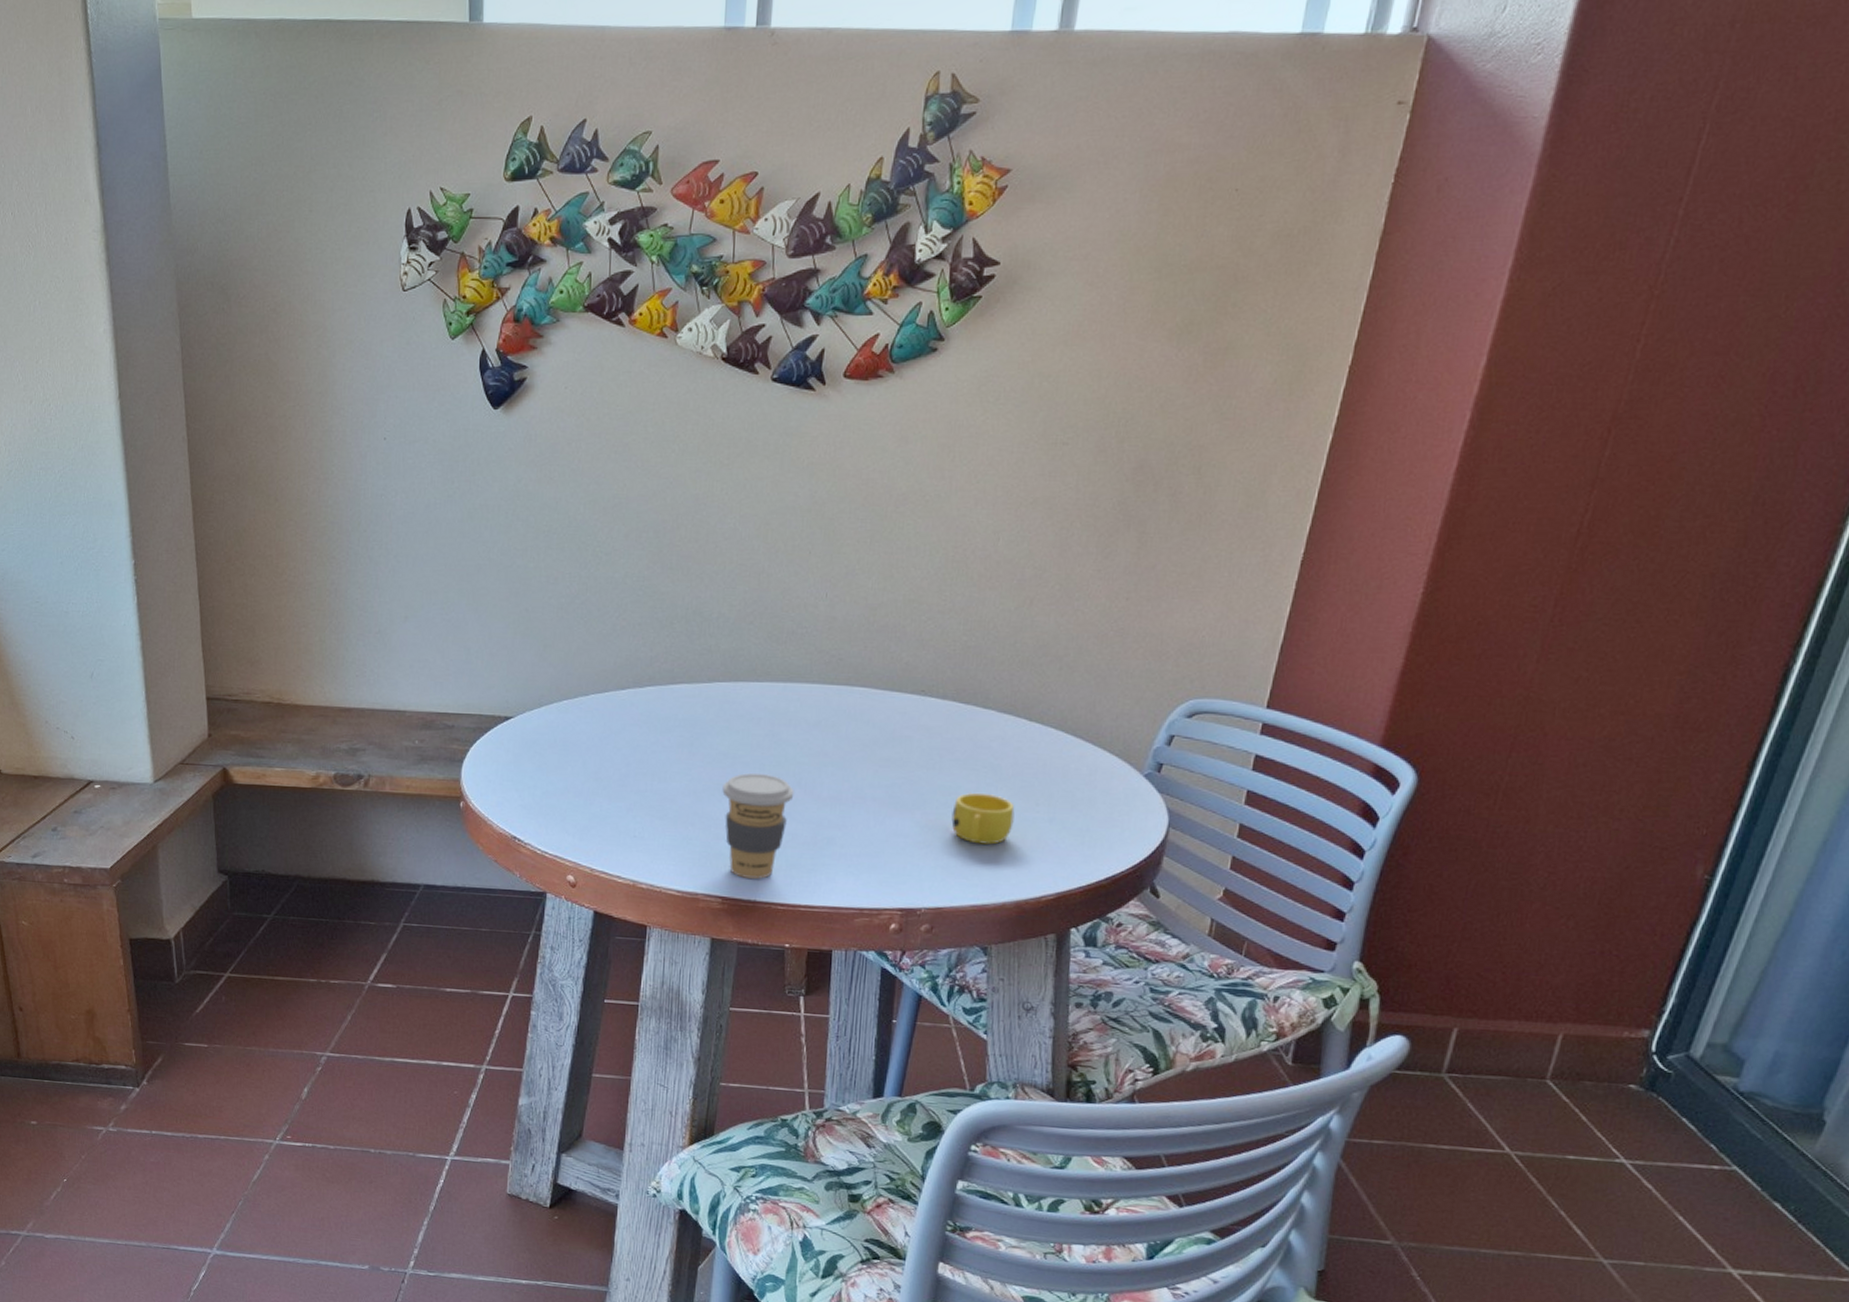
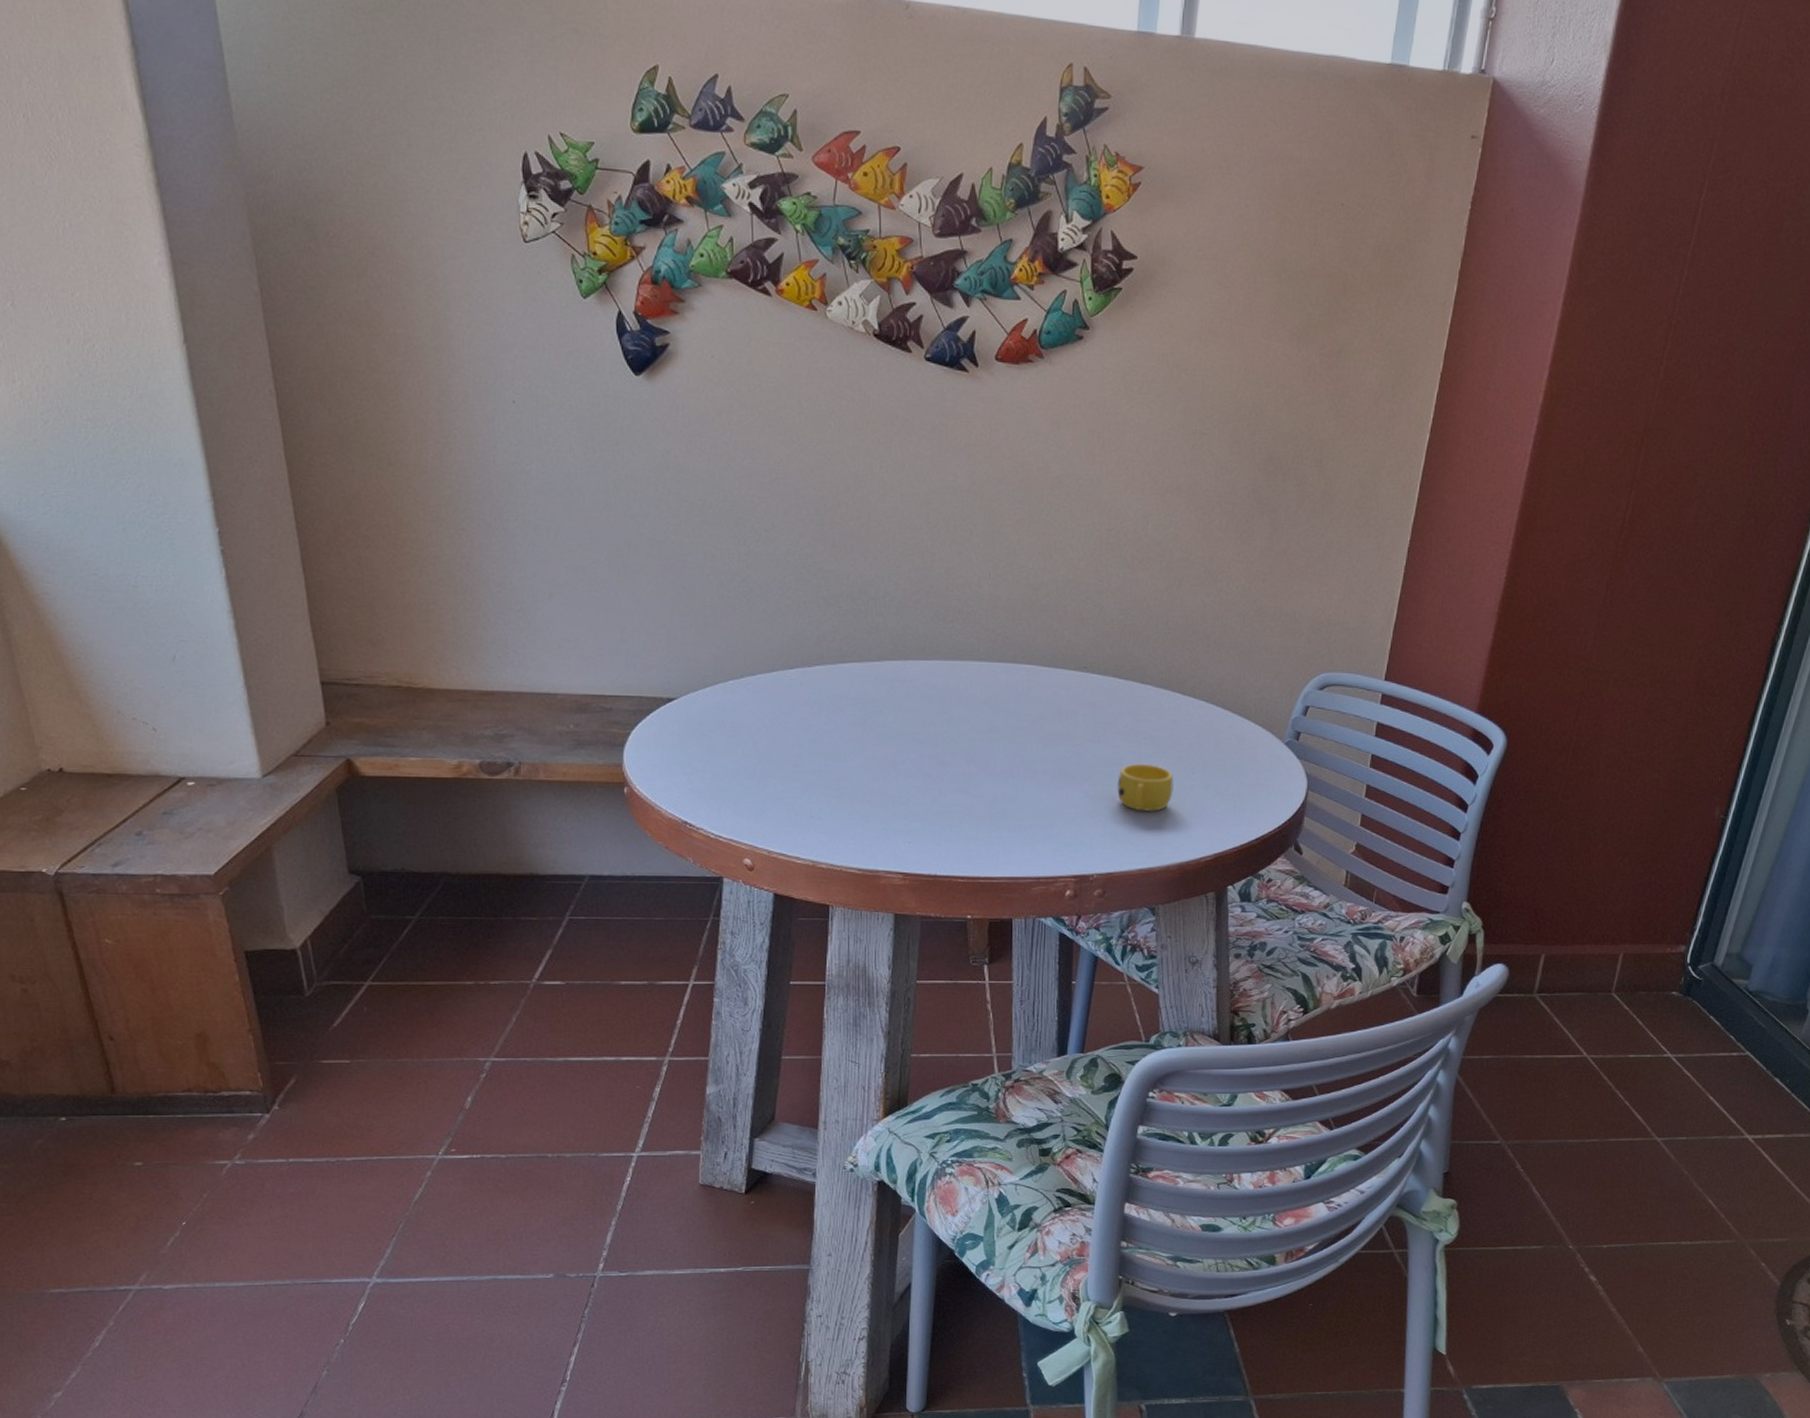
coffee cup: present [722,773,794,879] -> none [897,751,968,854]

